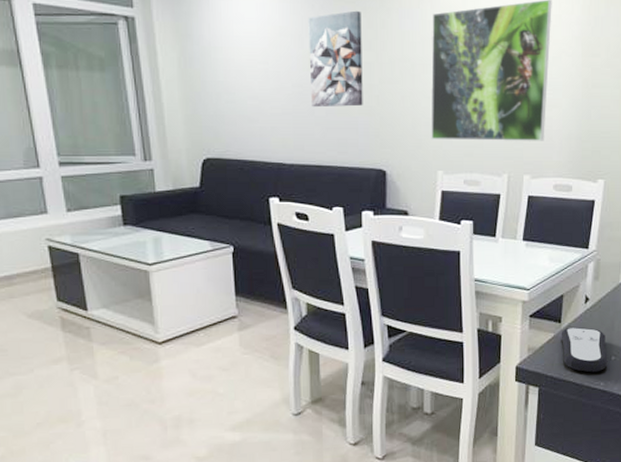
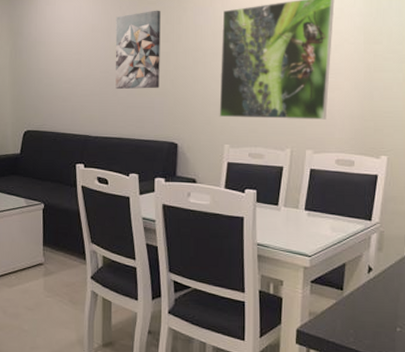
remote control: present [561,326,608,373] -> none [343,295,393,342]

